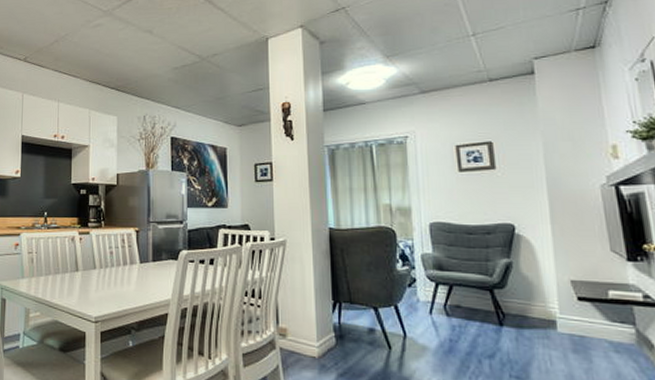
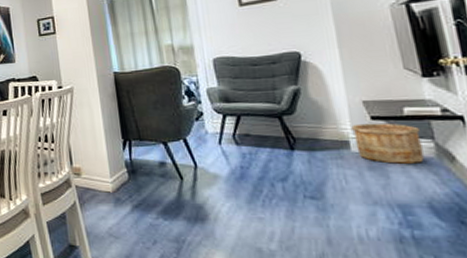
wooden bucket: none [559,303,625,349] -> present [351,123,424,164]

